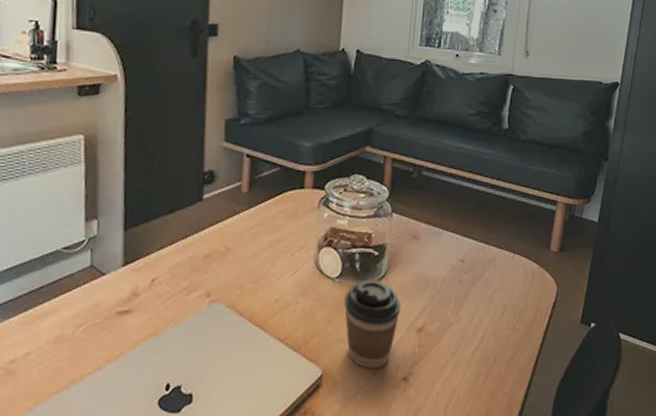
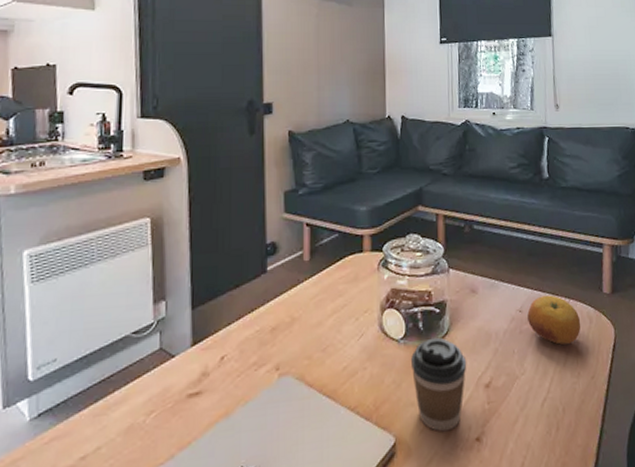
fruit: none [469,248,524,297] -> present [527,295,581,345]

